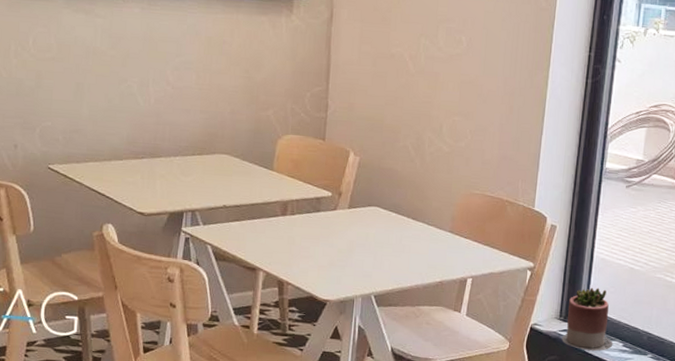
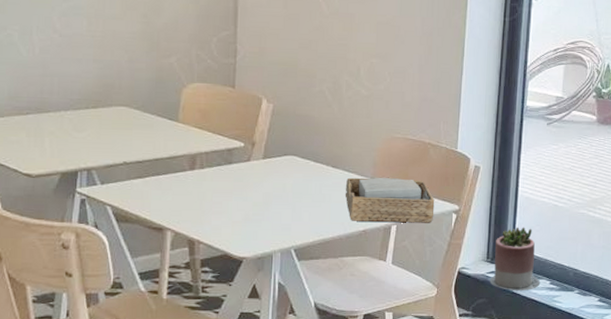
napkin holder: none [423,230,510,279] -> present [345,177,435,223]

